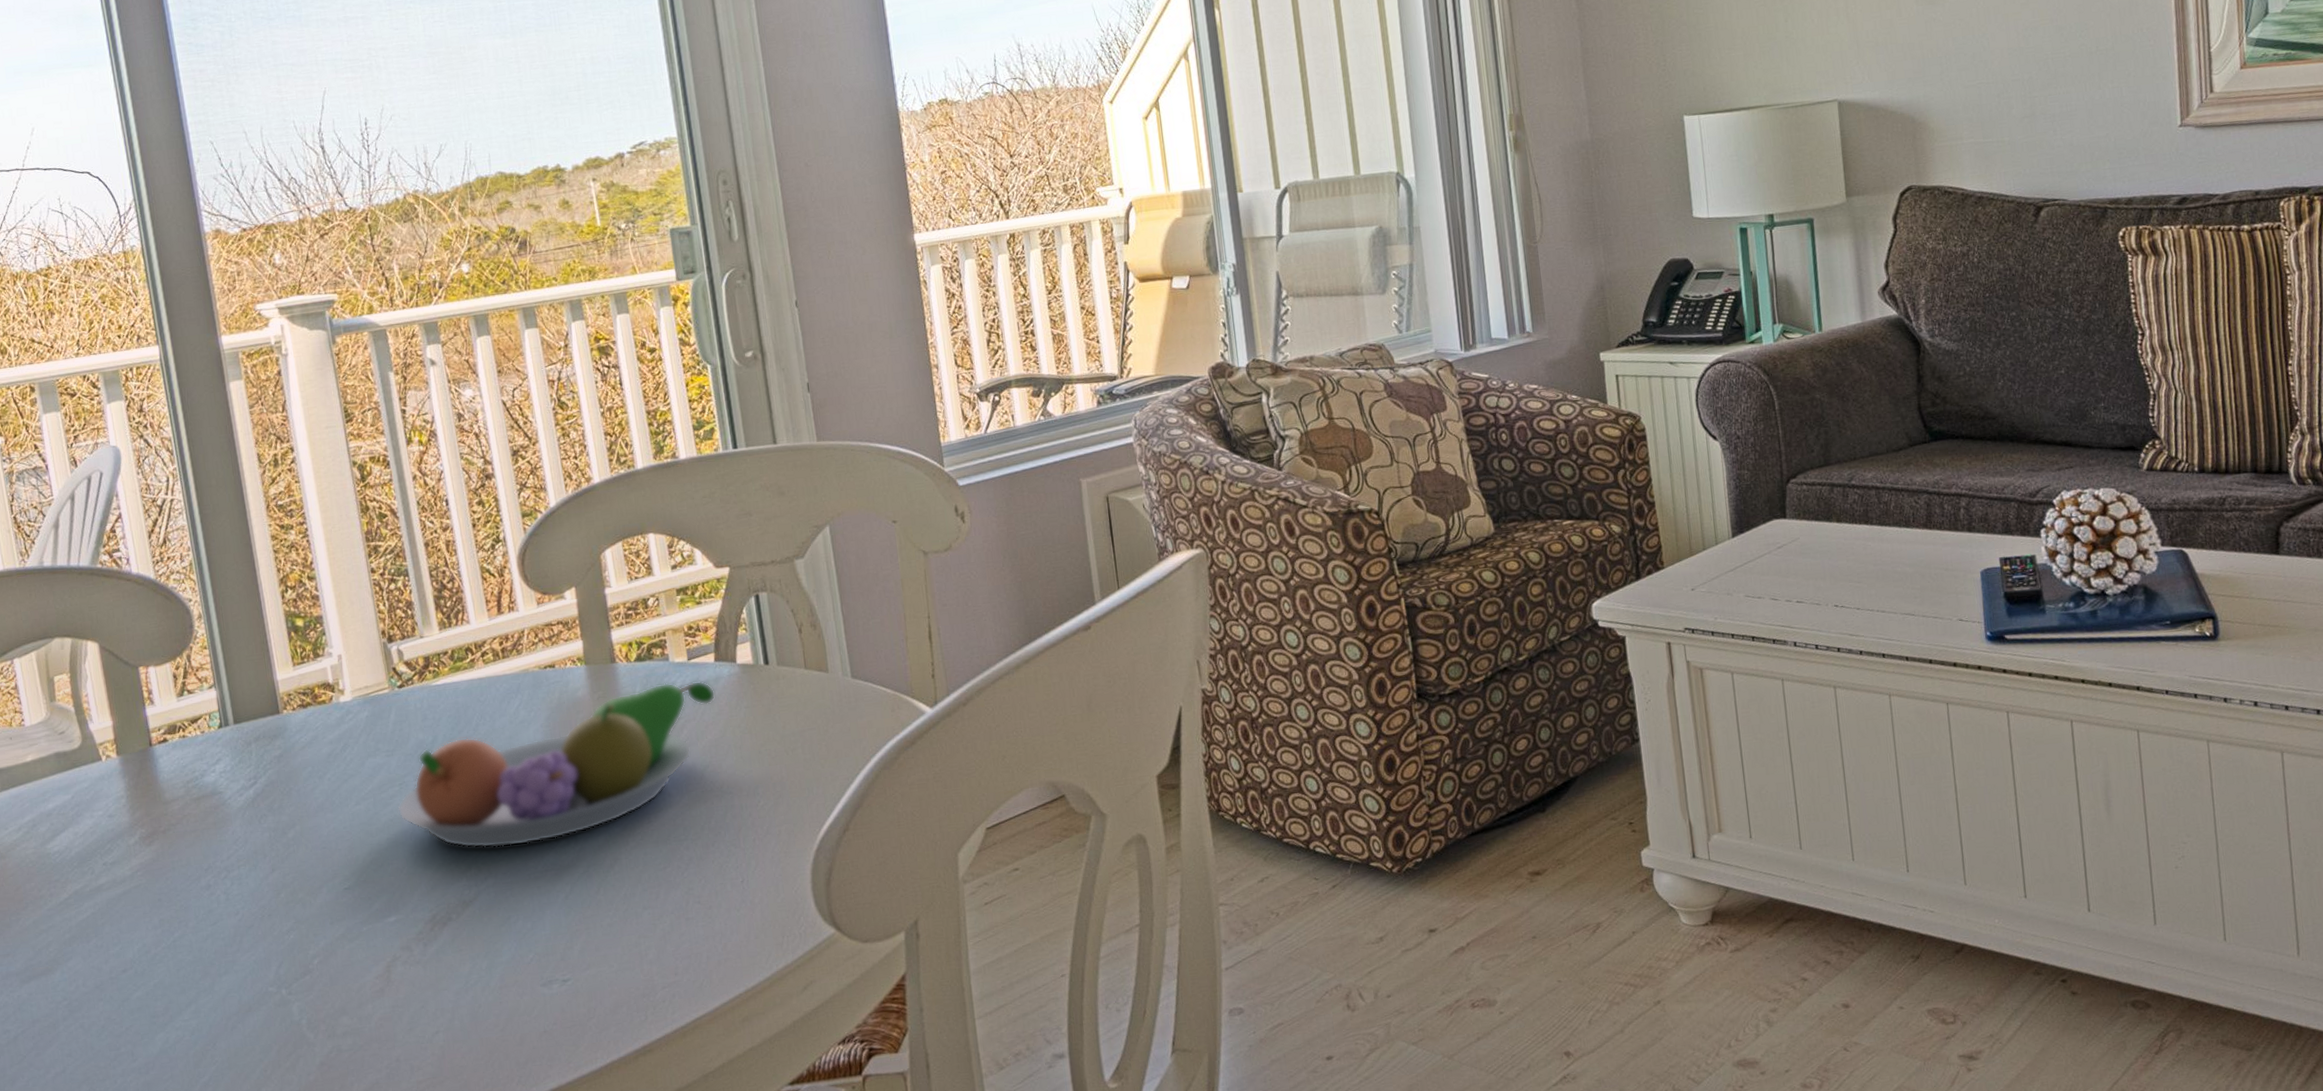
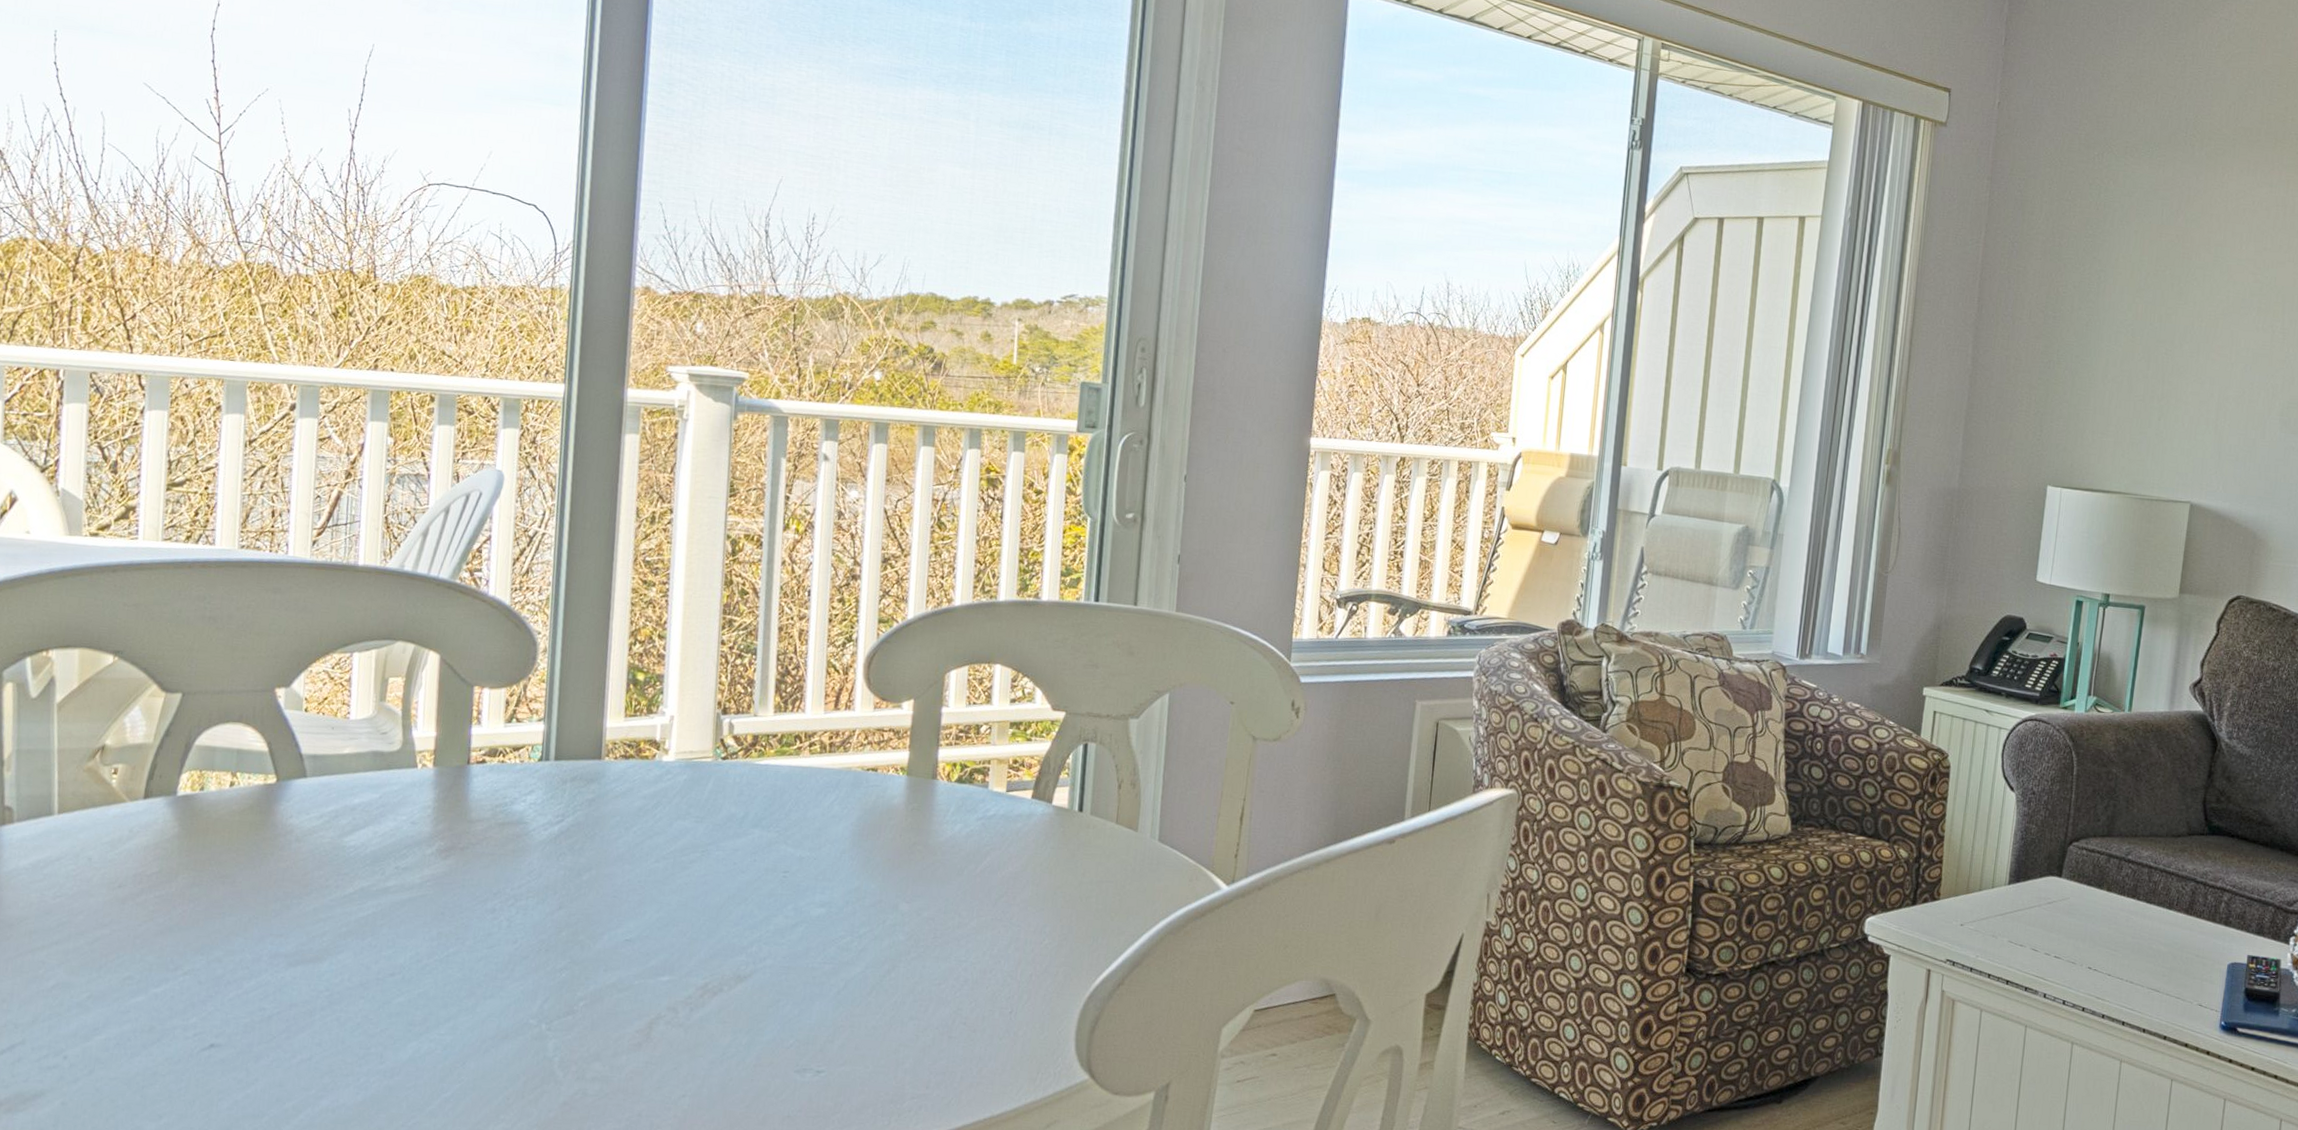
fruit bowl: present [397,680,716,848] -> none [694,808,1026,935]

